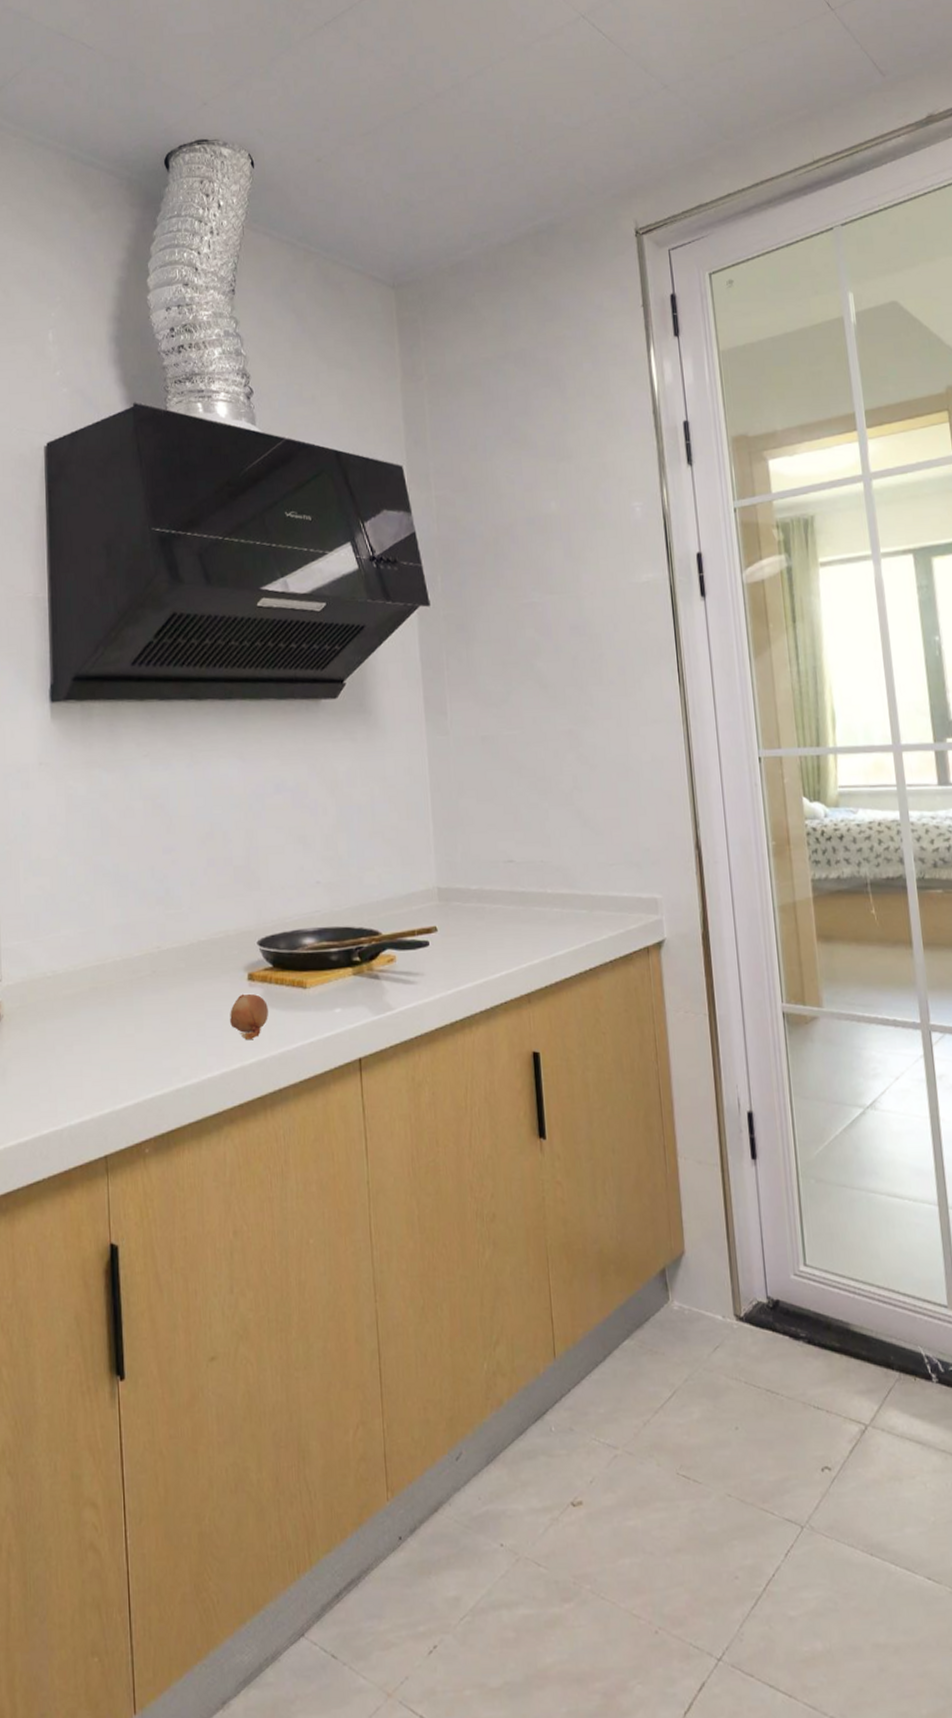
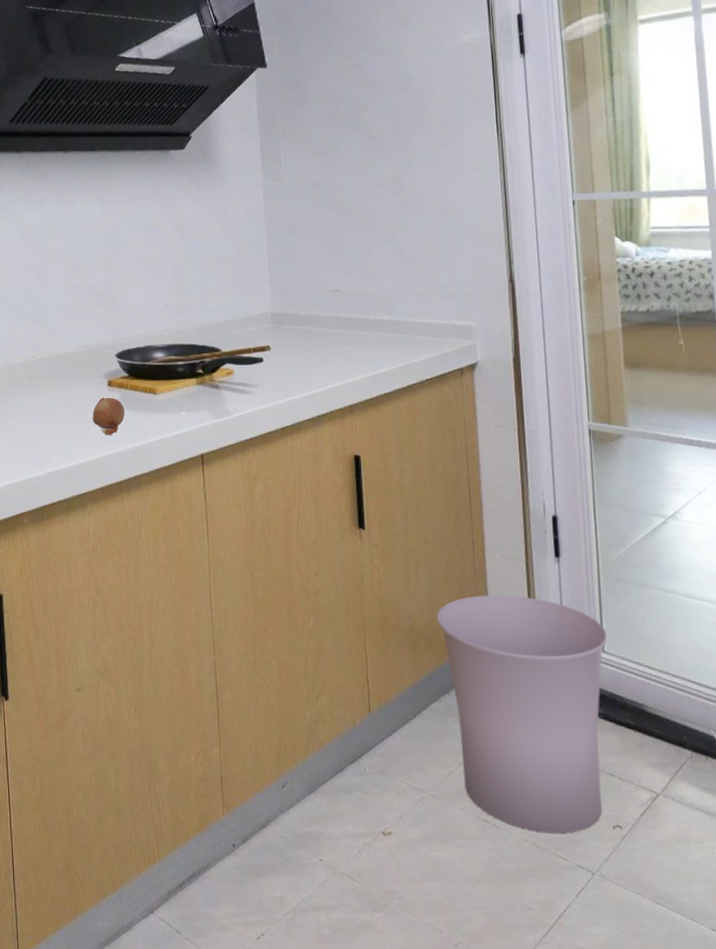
waste bin: none [627,1206,810,1484] -> present [437,594,608,833]

